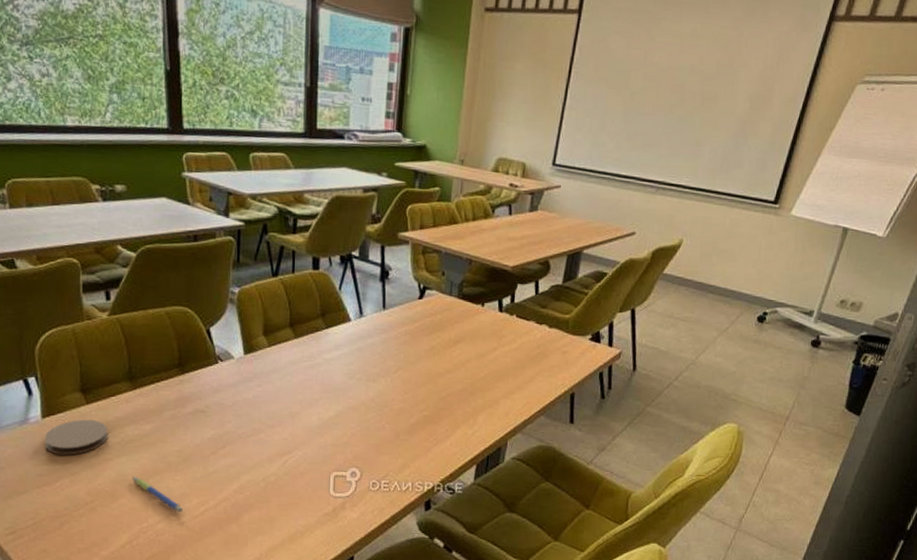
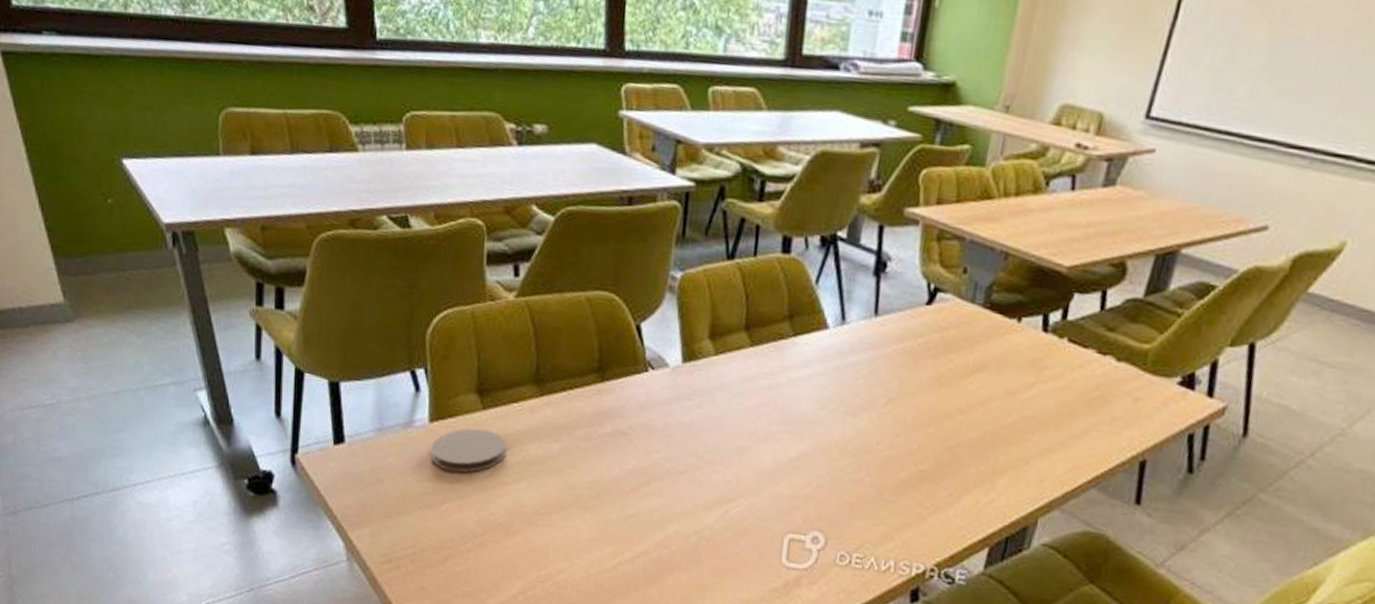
pen: present [131,476,183,513] -> none [531,508,591,563]

